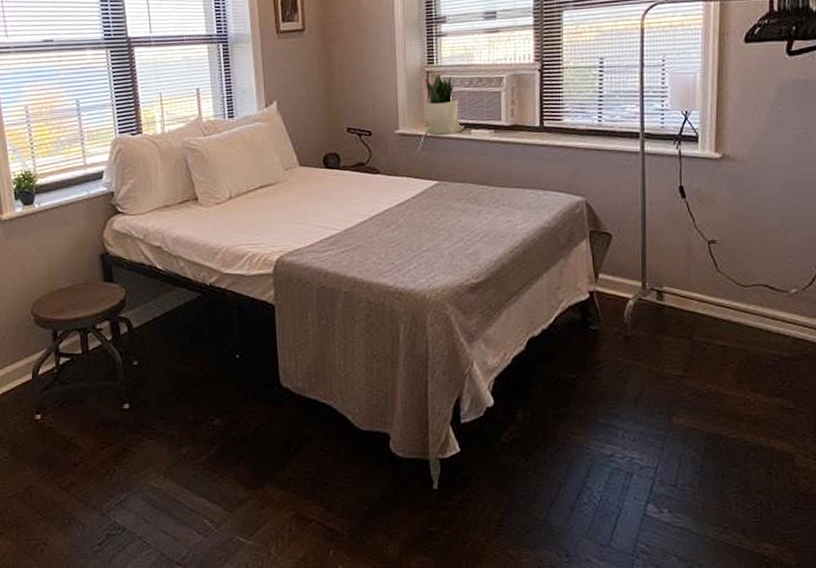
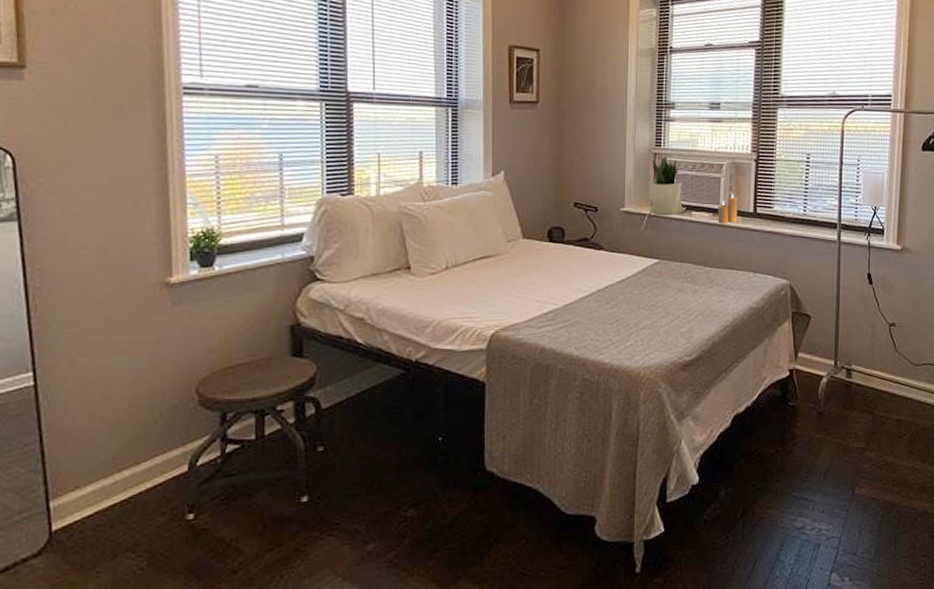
candle: none [499,107,522,141] -> present [717,193,738,224]

